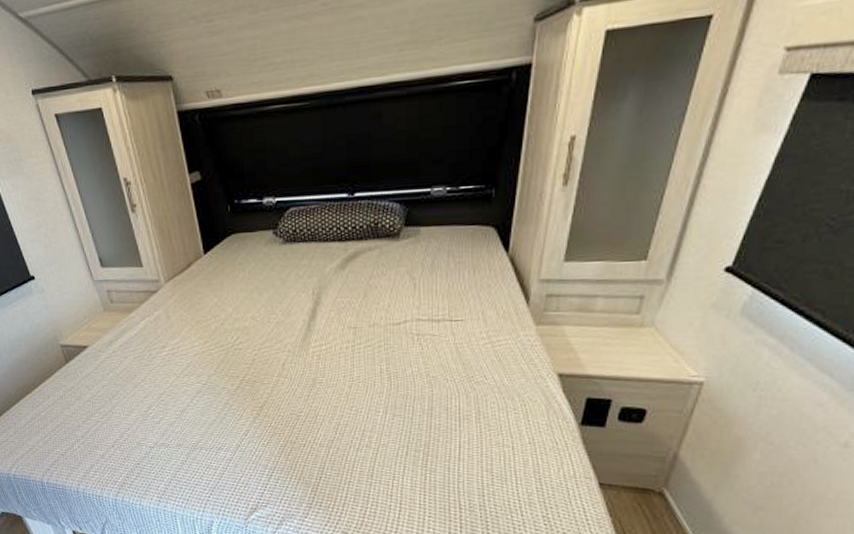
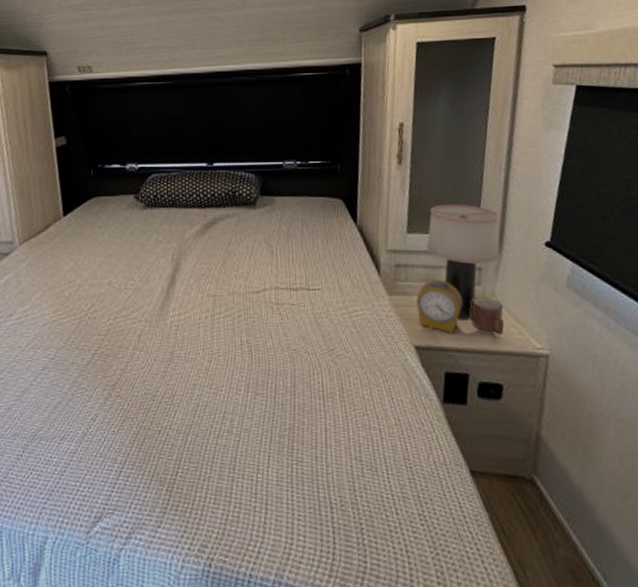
alarm clock: none [565,310,617,362] -> present [416,280,463,334]
table lamp: none [583,228,677,350] -> present [425,204,501,322]
mug: none [622,326,661,363] -> present [470,297,505,335]

